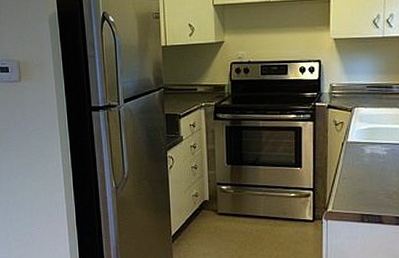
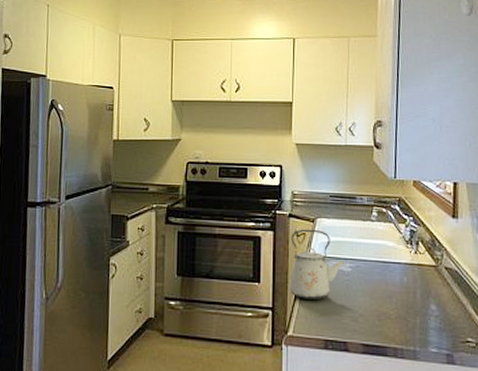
kettle: none [328,118,381,181] -> present [289,229,346,301]

